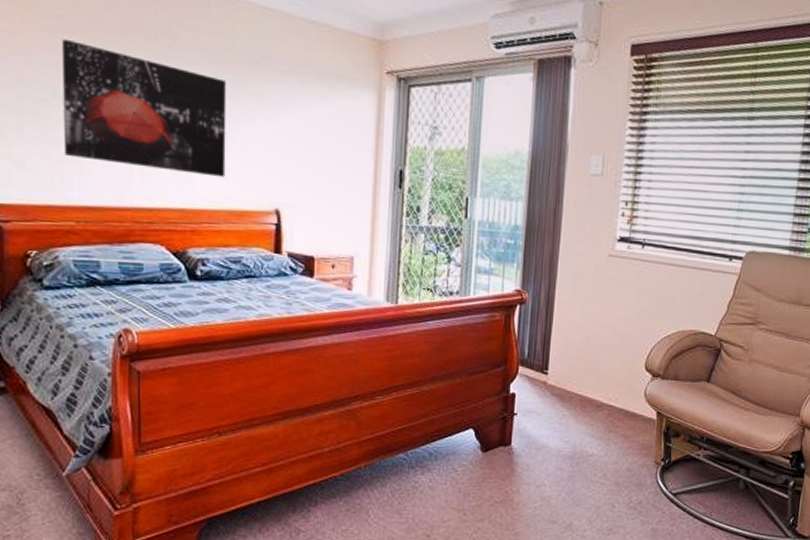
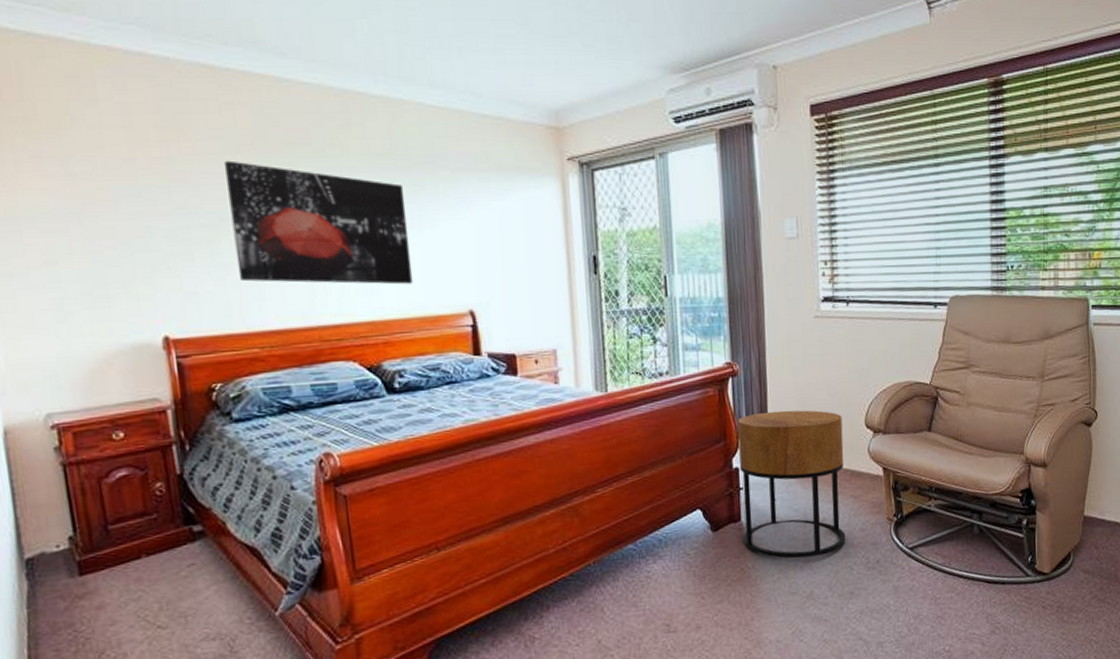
side table: none [511,342,623,489] -> present [737,410,846,559]

